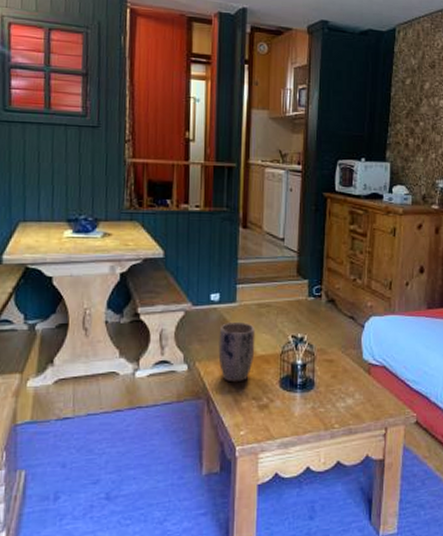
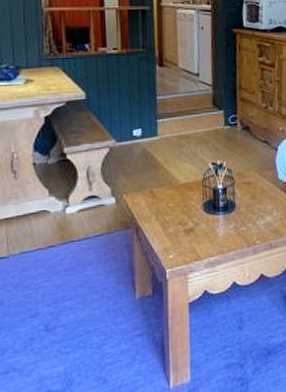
plant pot: present [218,321,256,383] -> none [143,153,178,211]

